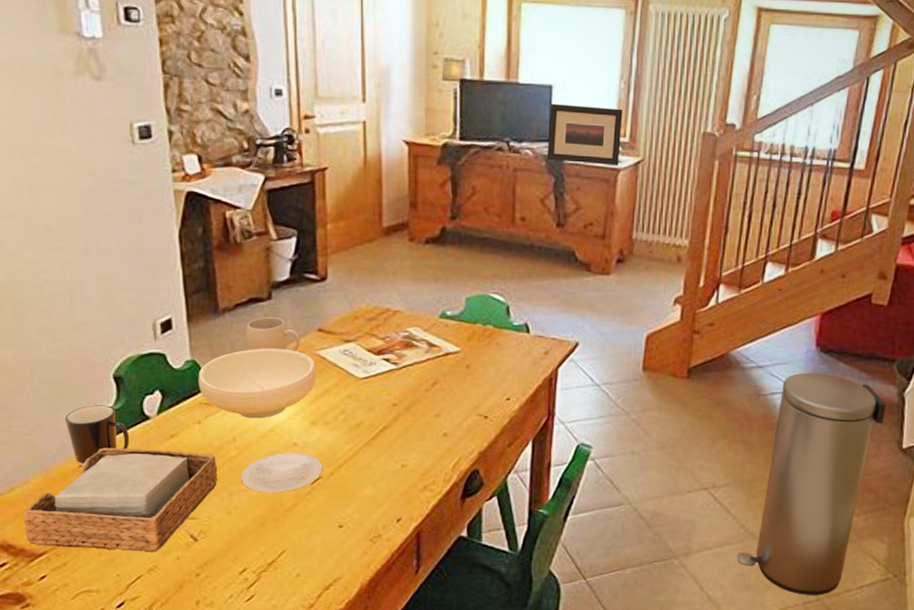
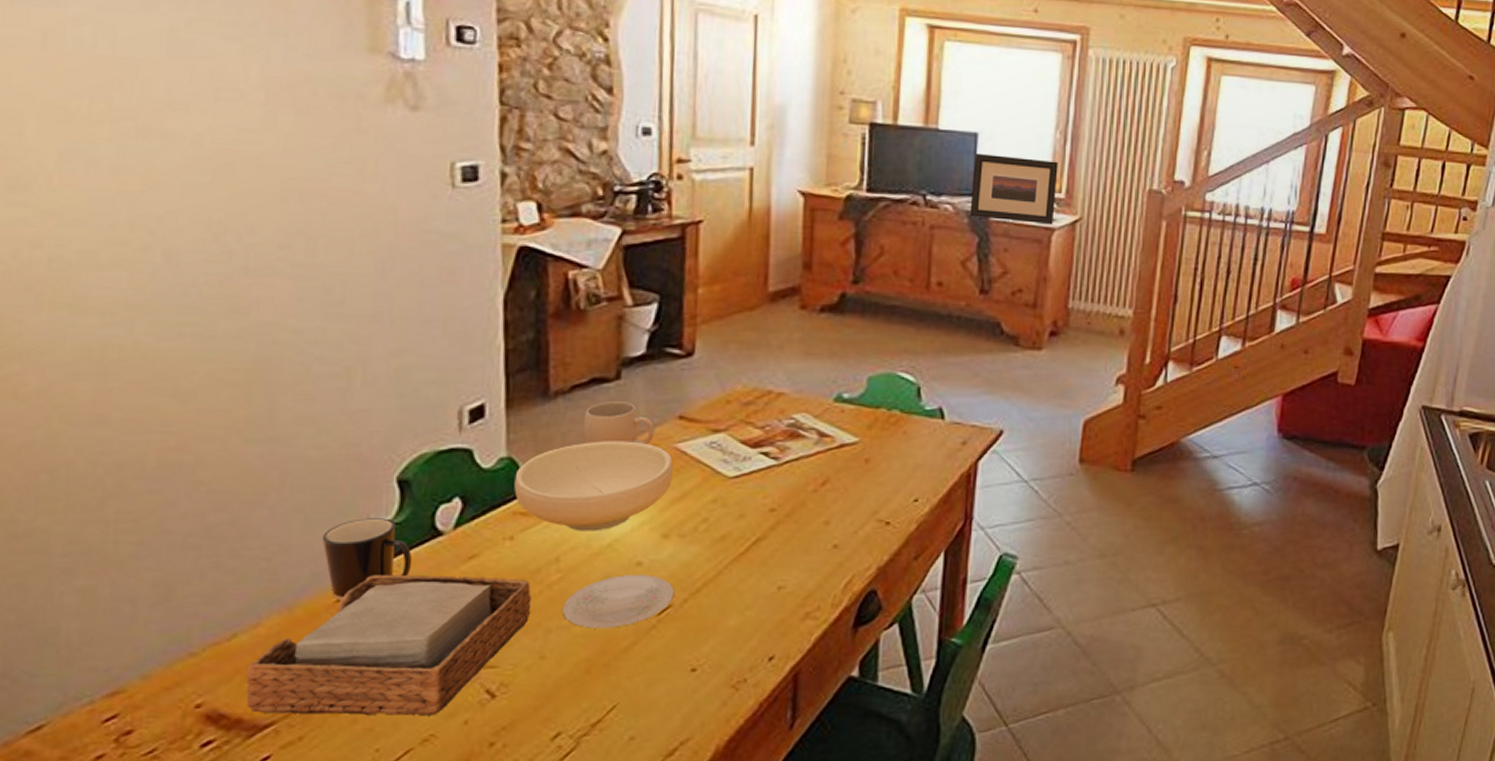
pedal bin: present [737,372,887,595] -> none [1191,463,1358,733]

